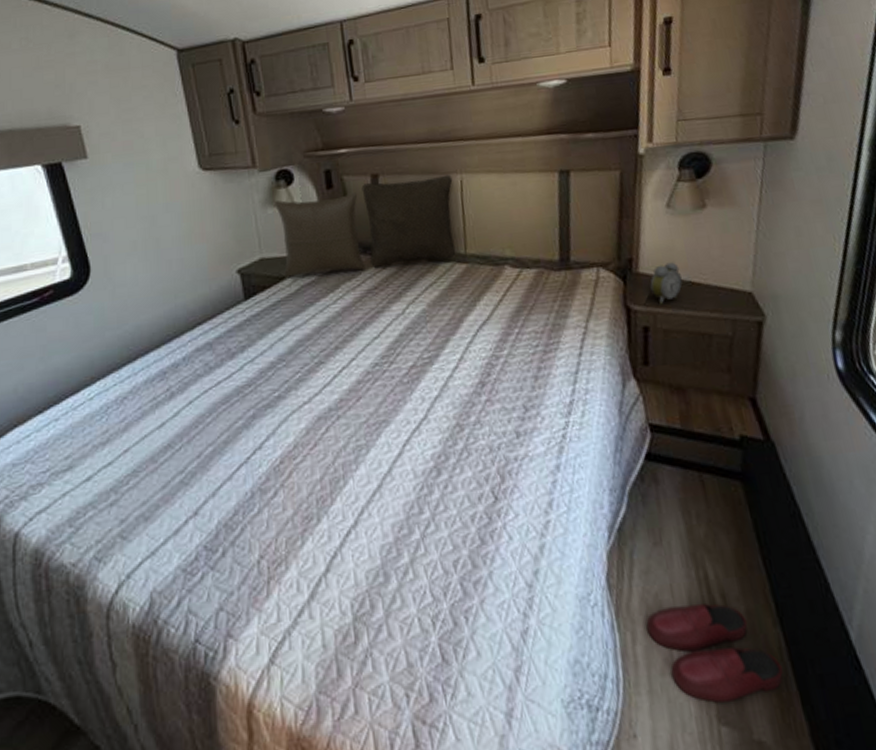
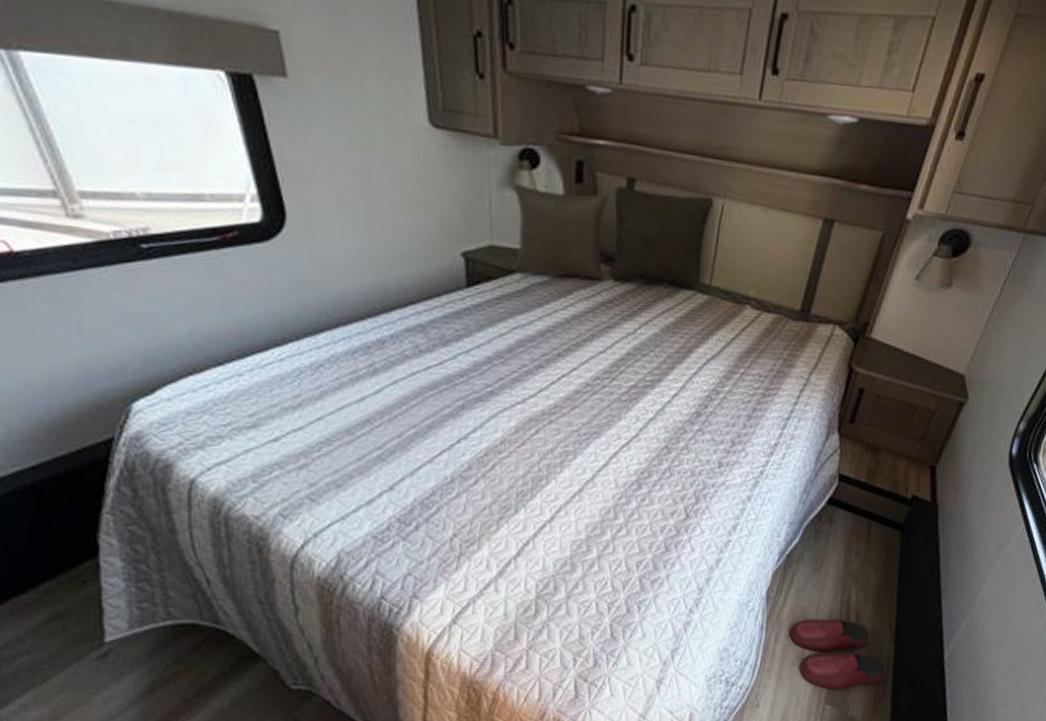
alarm clock: present [650,262,683,305] -> none [876,333,909,372]

